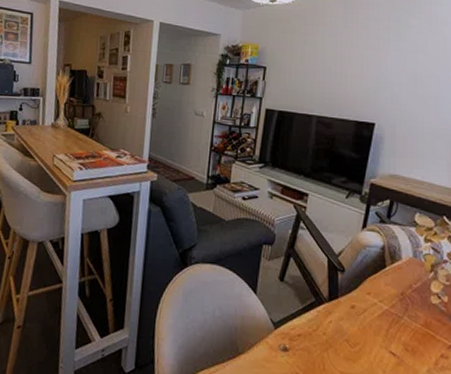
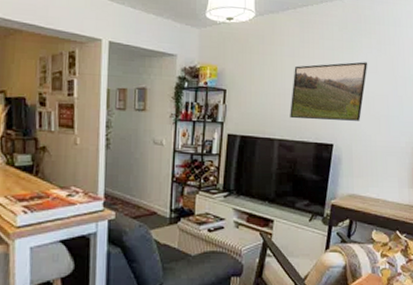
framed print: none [330,42,417,101] -> present [290,62,368,121]

